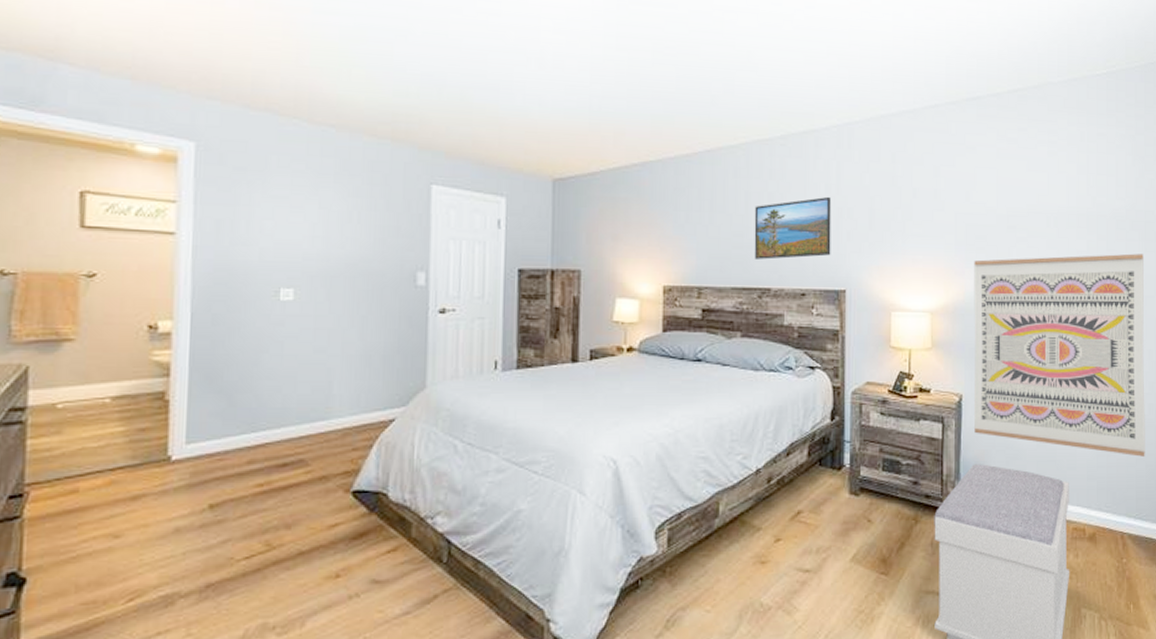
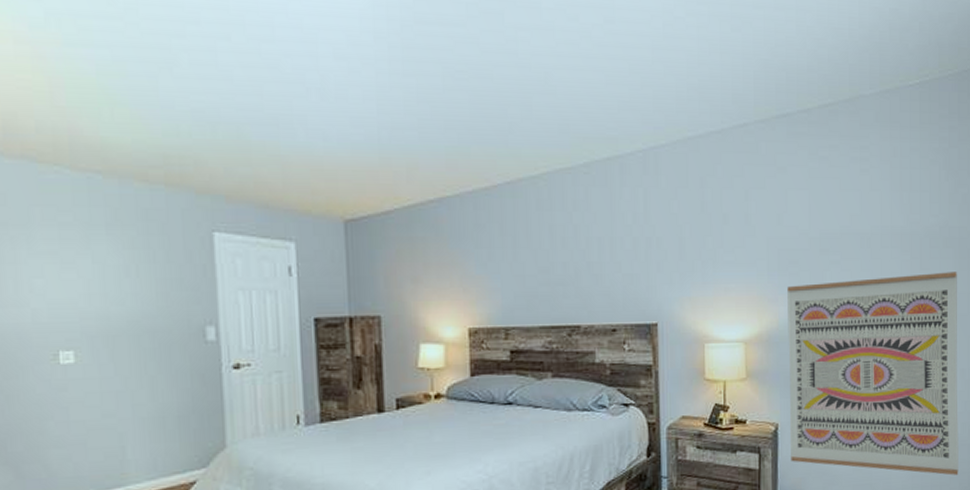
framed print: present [754,196,832,260] -> none [560,226,641,296]

